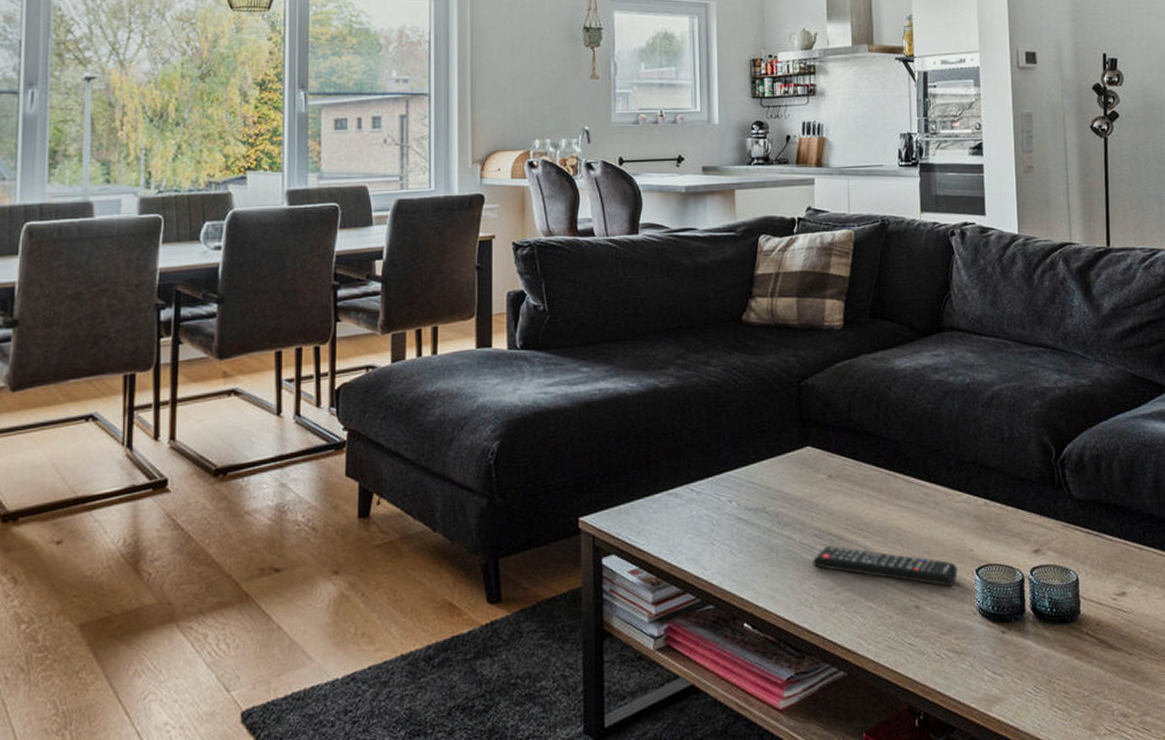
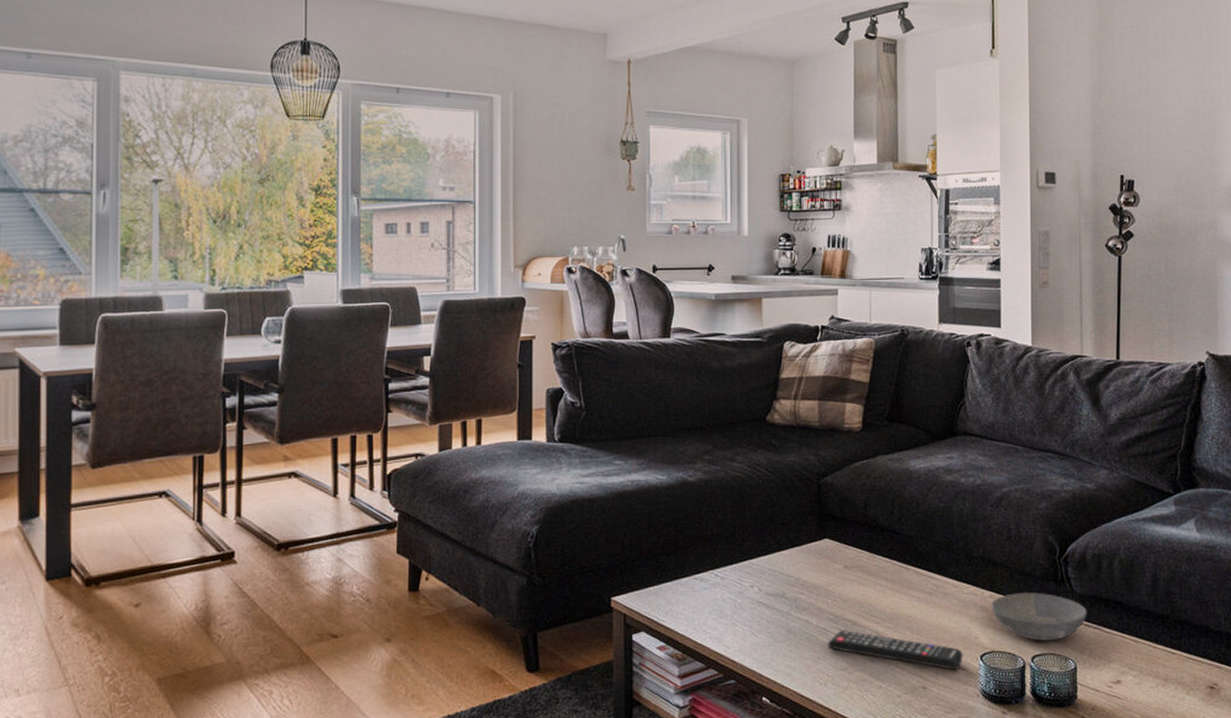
bowl: none [985,498,1088,552] -> present [991,592,1088,641]

